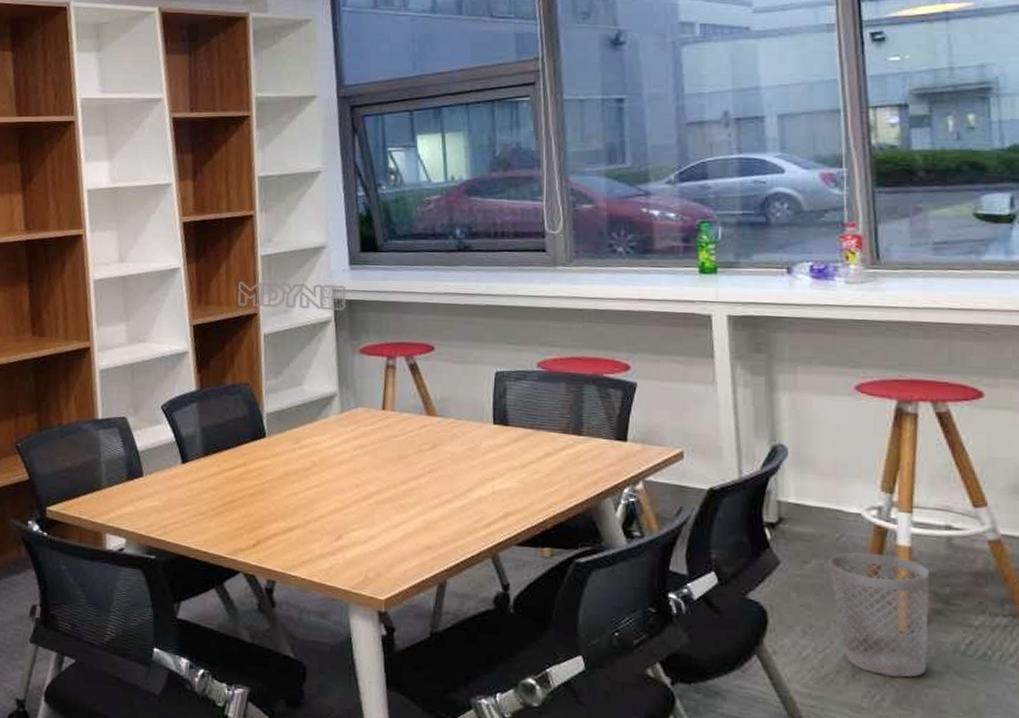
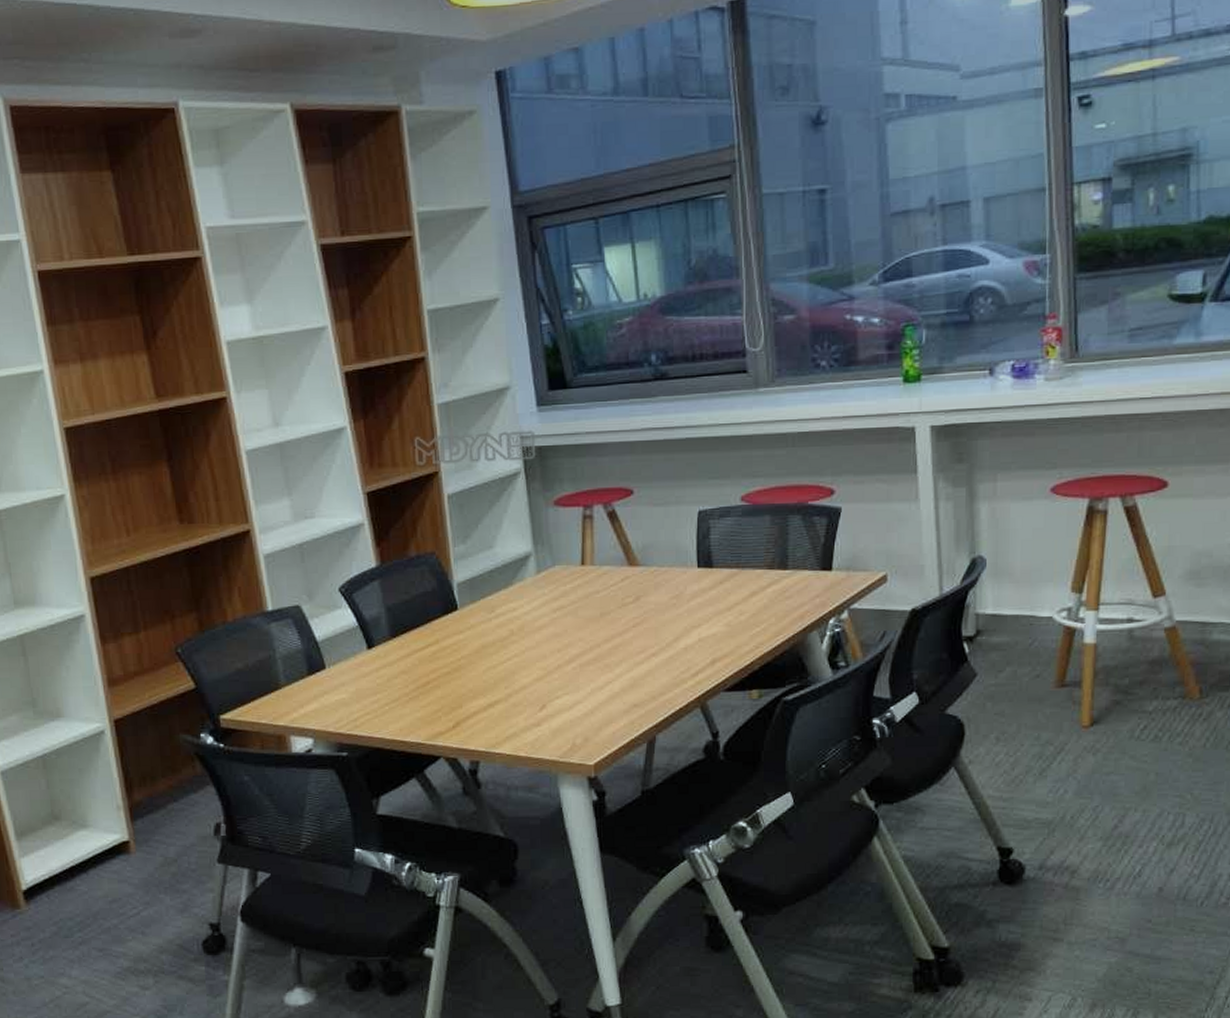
wastebasket: present [829,552,929,678] -> none [1021,655,1111,770]

